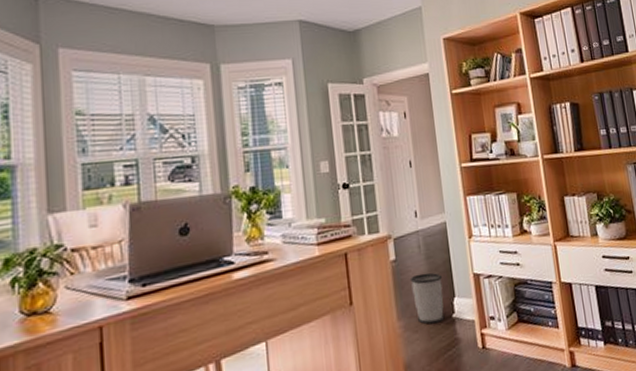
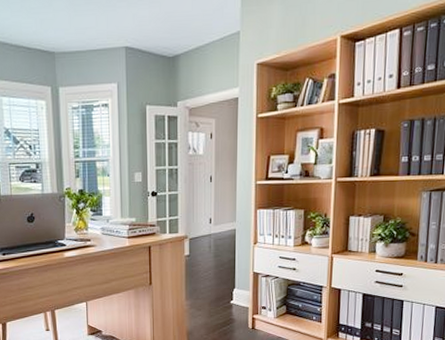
wastebasket: present [410,272,445,325] -> none [199,267,227,306]

